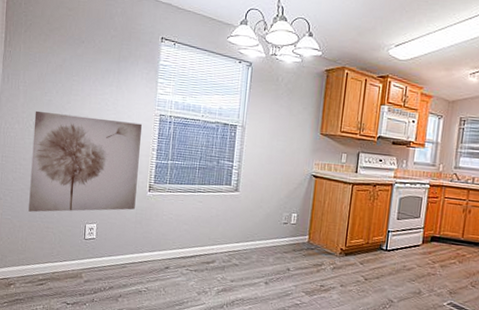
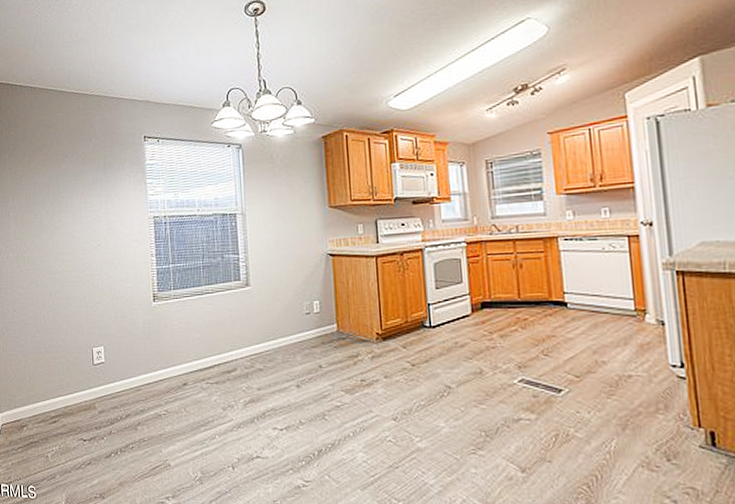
wall art: present [28,110,142,212] -> none [27,230,142,343]

